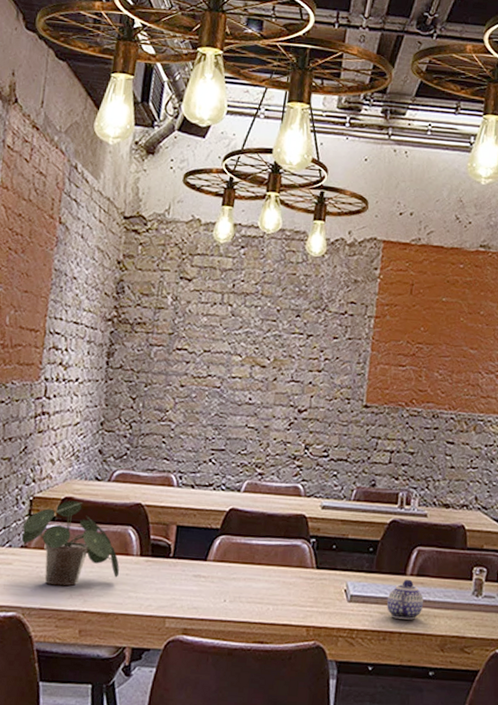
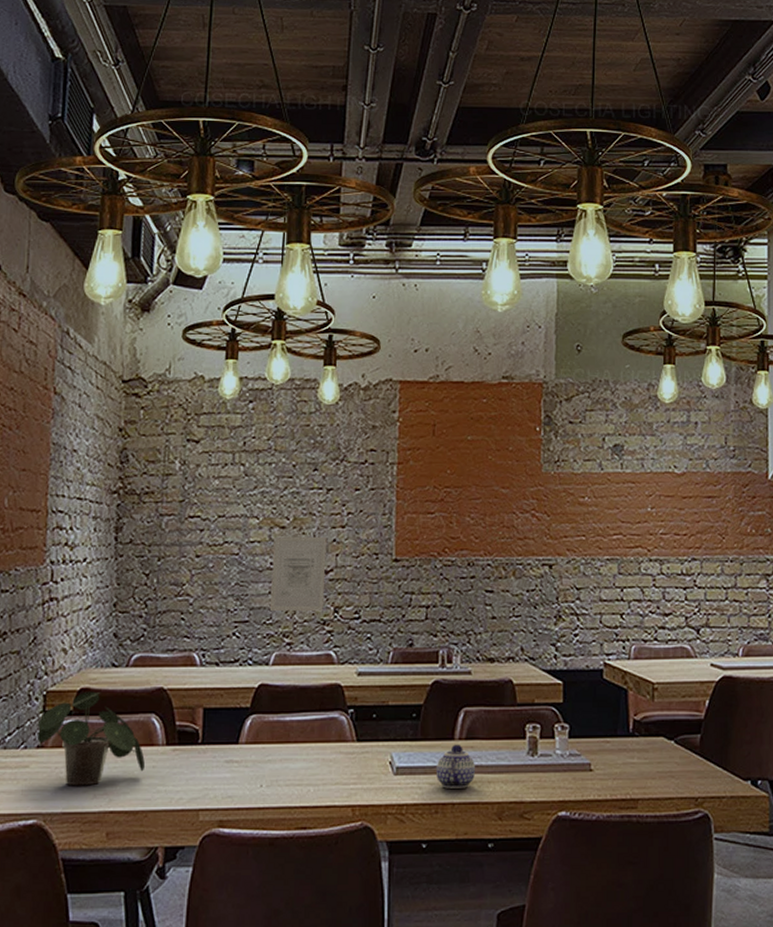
wall art: none [245,374,303,448] -> present [269,536,327,612]

